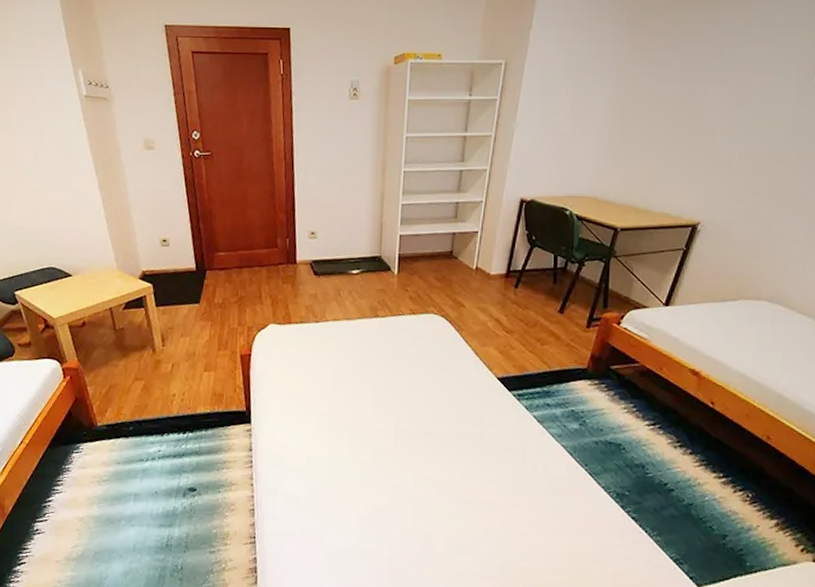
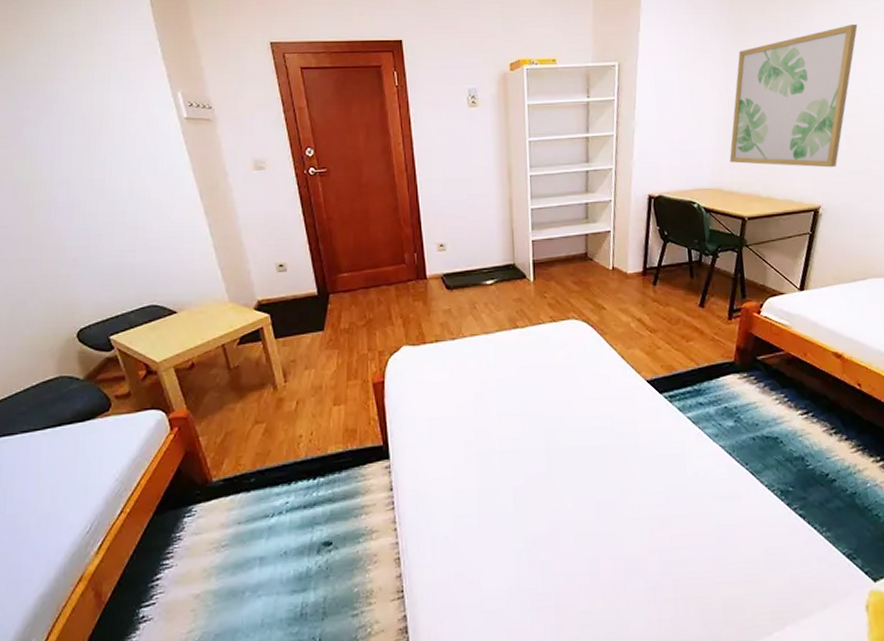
wall art: none [609,30,772,183] -> present [729,24,858,168]

